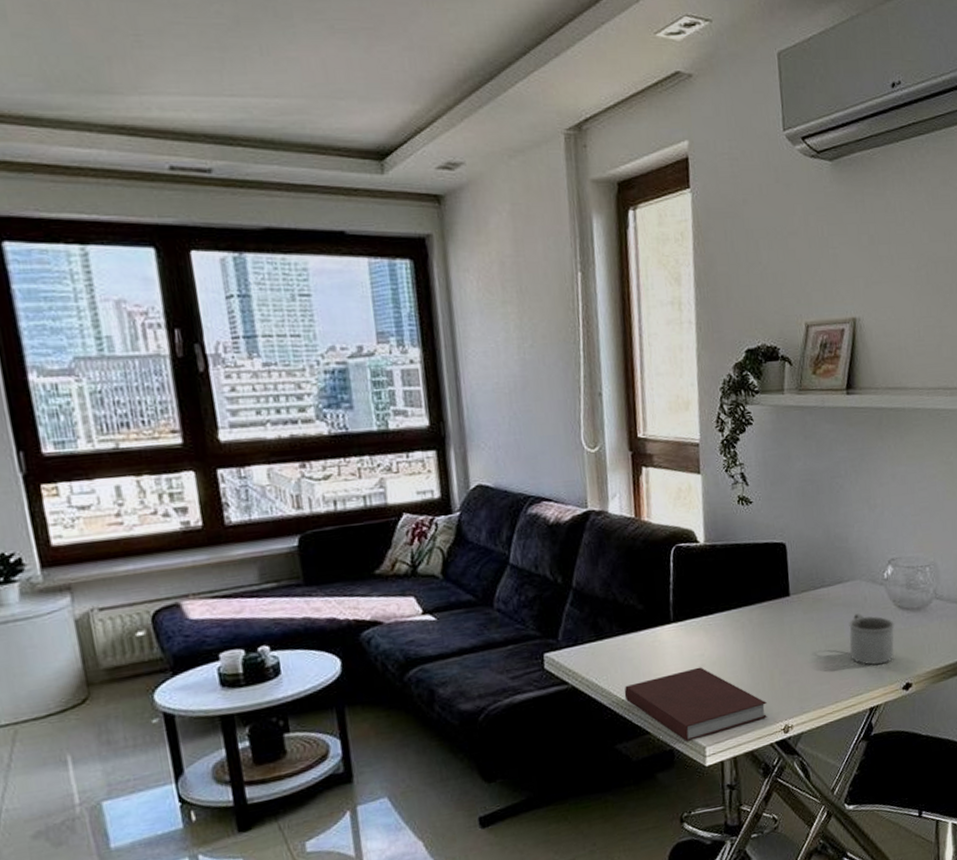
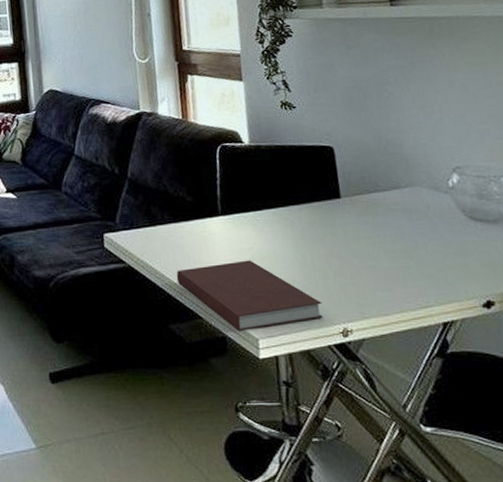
mug: present [849,613,895,665] -> none [410,221,468,276]

